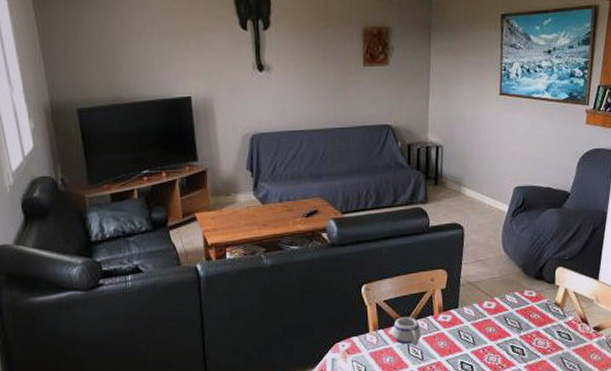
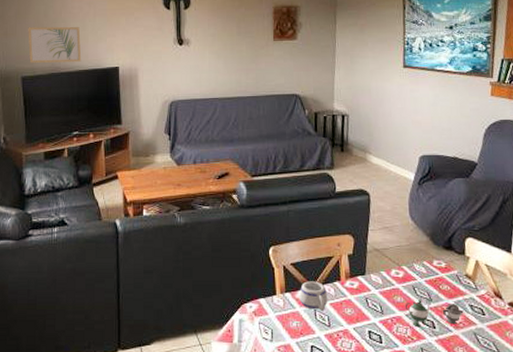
wall art: none [80,49,147,93] -> present [28,26,82,63]
teapot: none [496,329,552,356] -> present [404,300,464,328]

